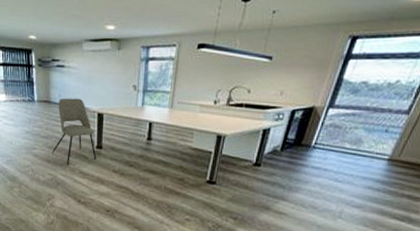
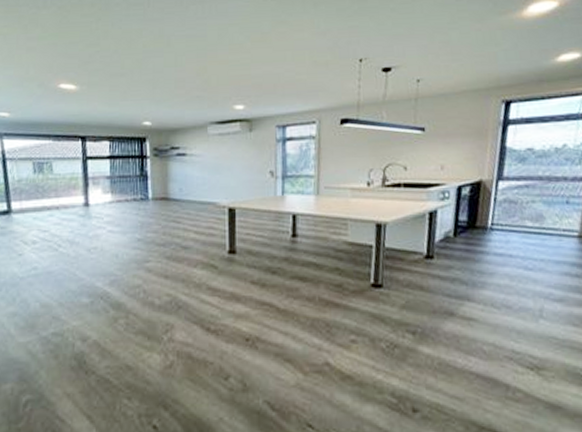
dining chair: present [52,98,97,165] -> none [171,191,229,280]

